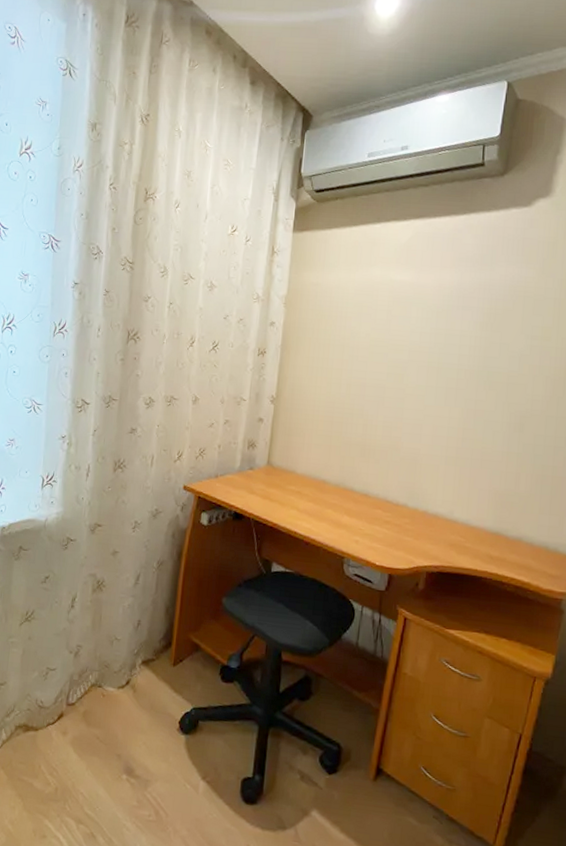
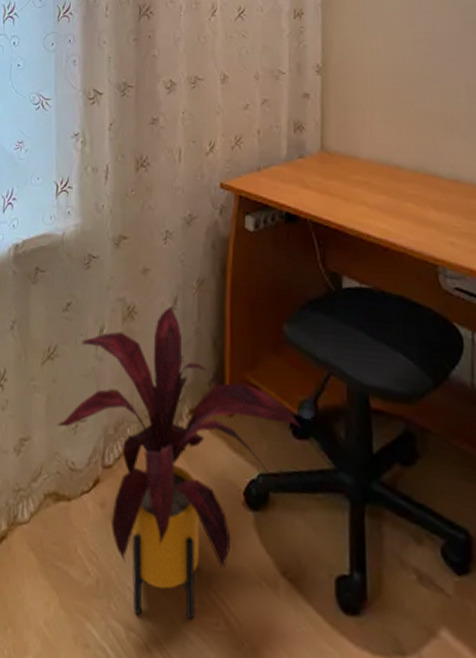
house plant: none [31,581,228,814] -> present [58,306,301,621]

